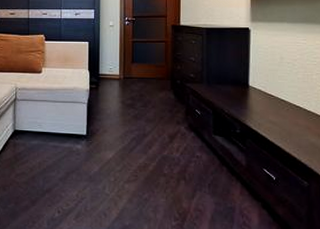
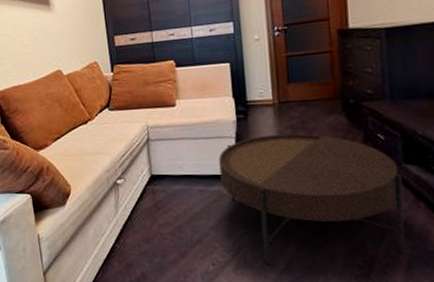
coffee table: none [72,103,211,214] -> present [219,133,406,265]

